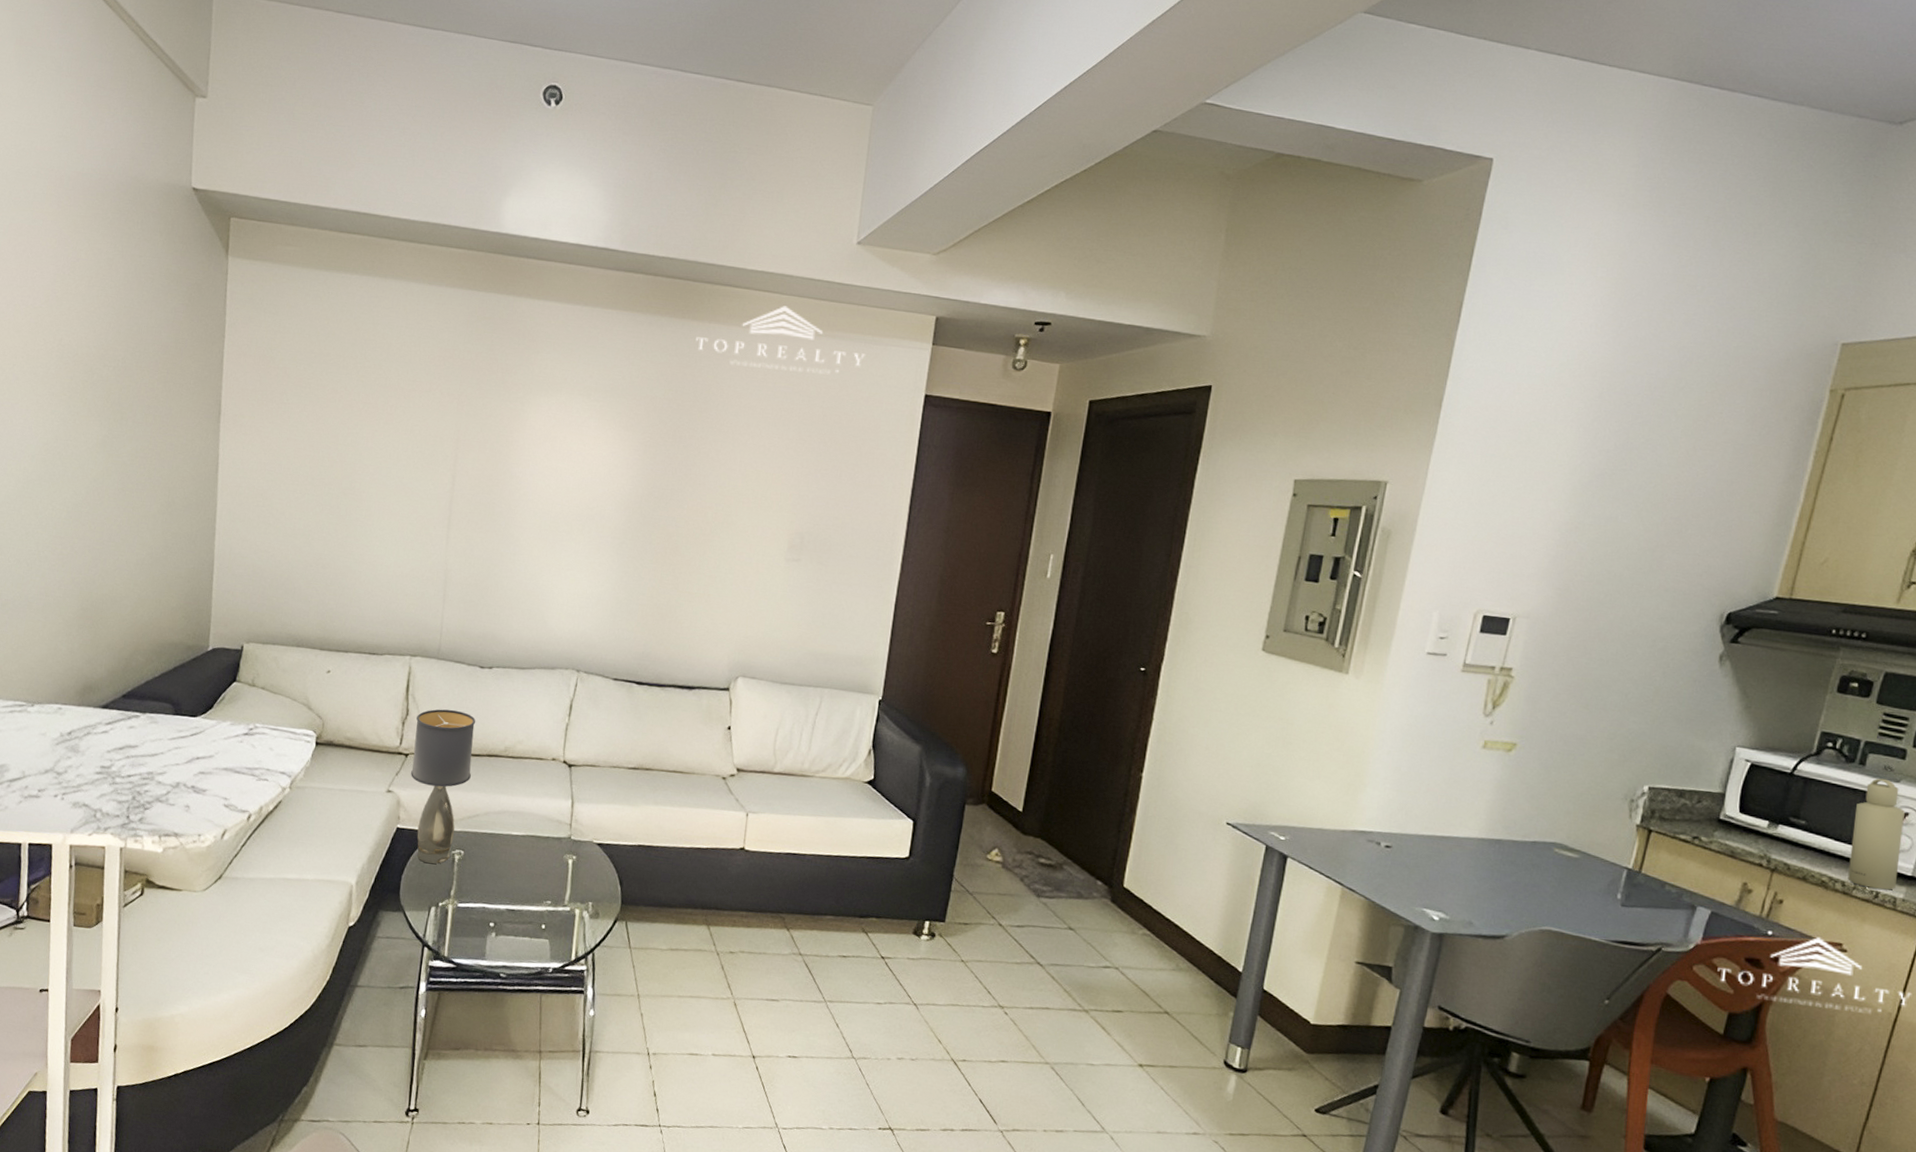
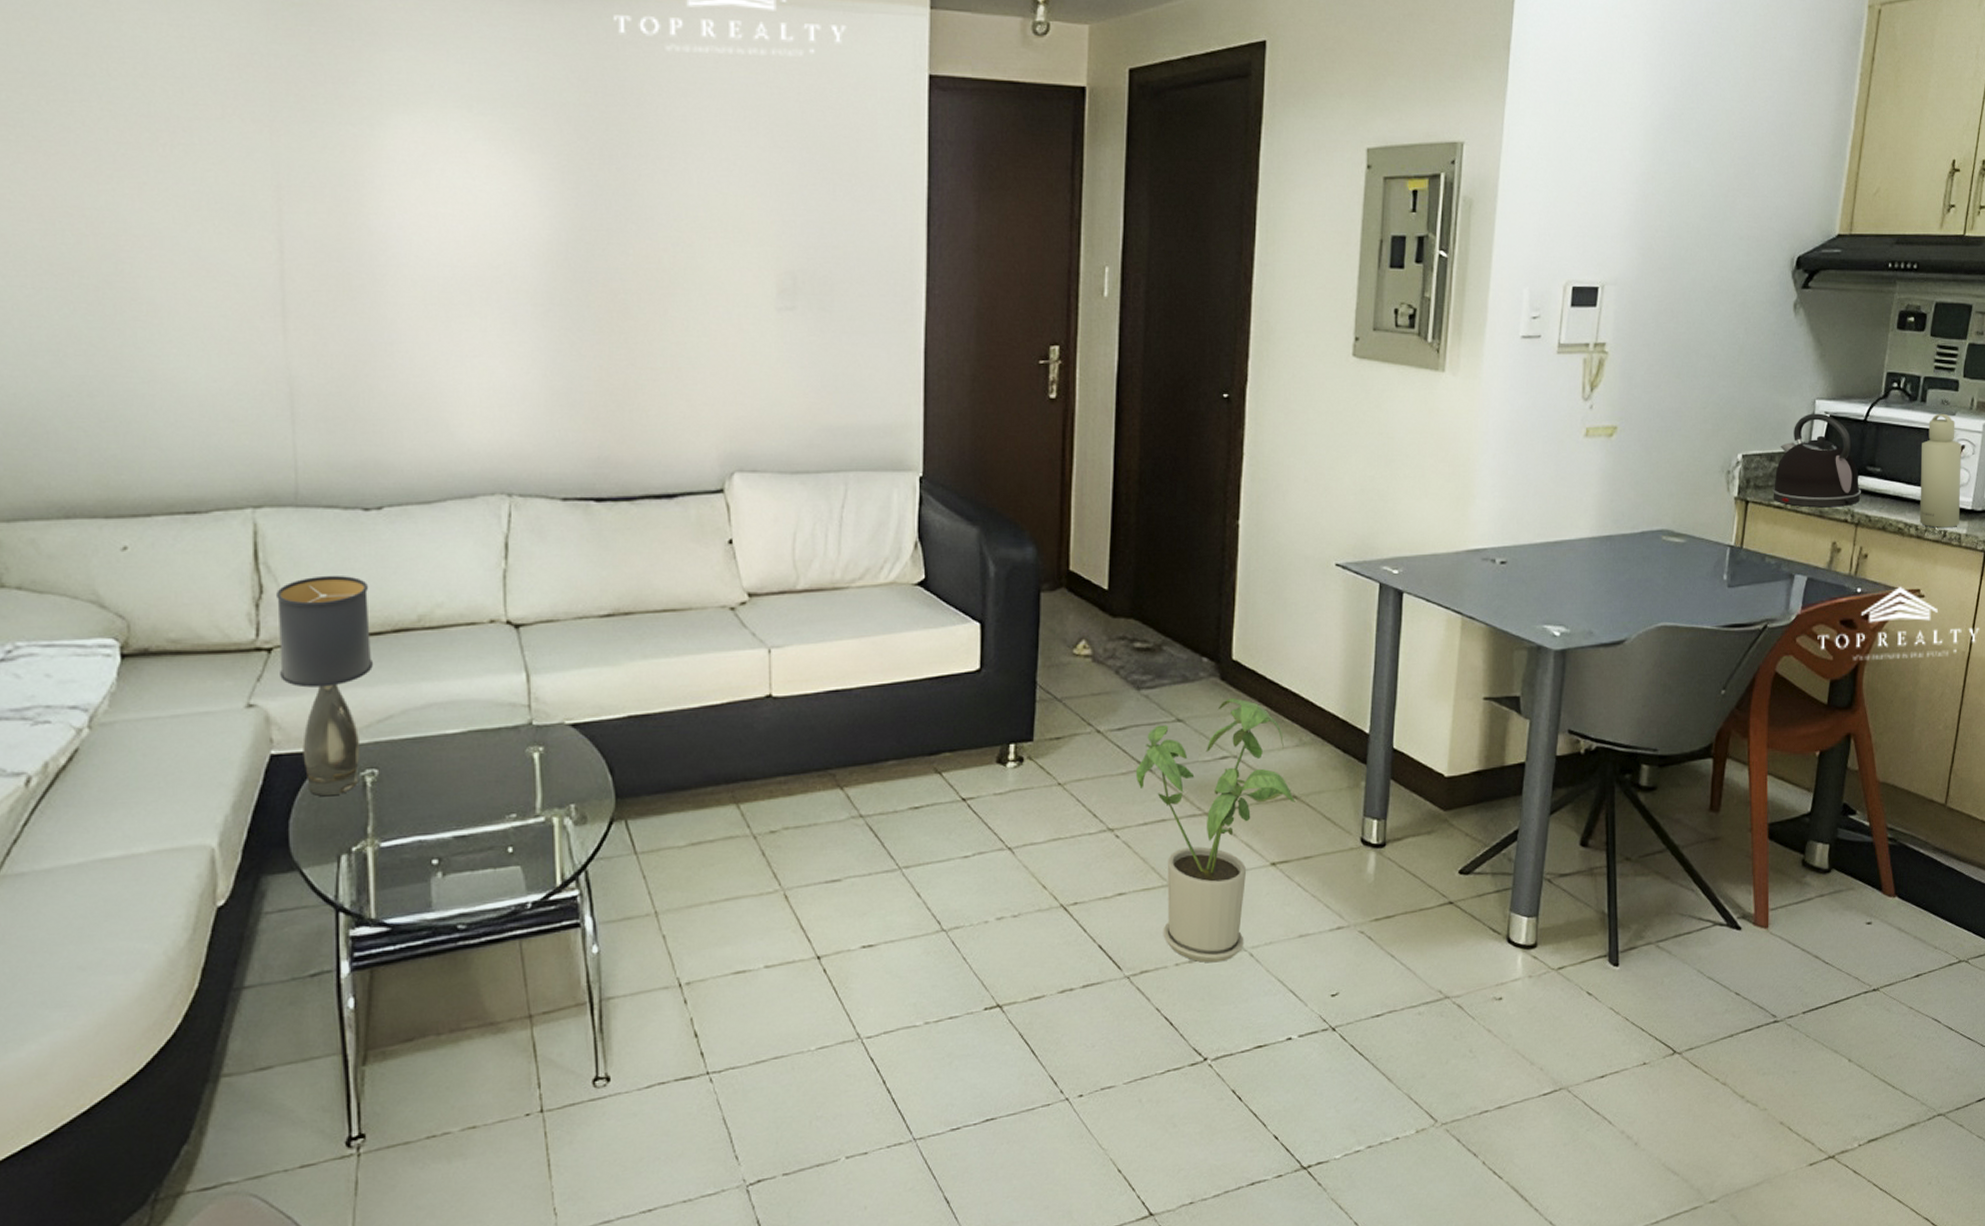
house plant: none [1028,919,1167,1138] -> present [1136,698,1295,963]
kettle: none [1678,759,1781,851] -> present [1772,413,1861,508]

